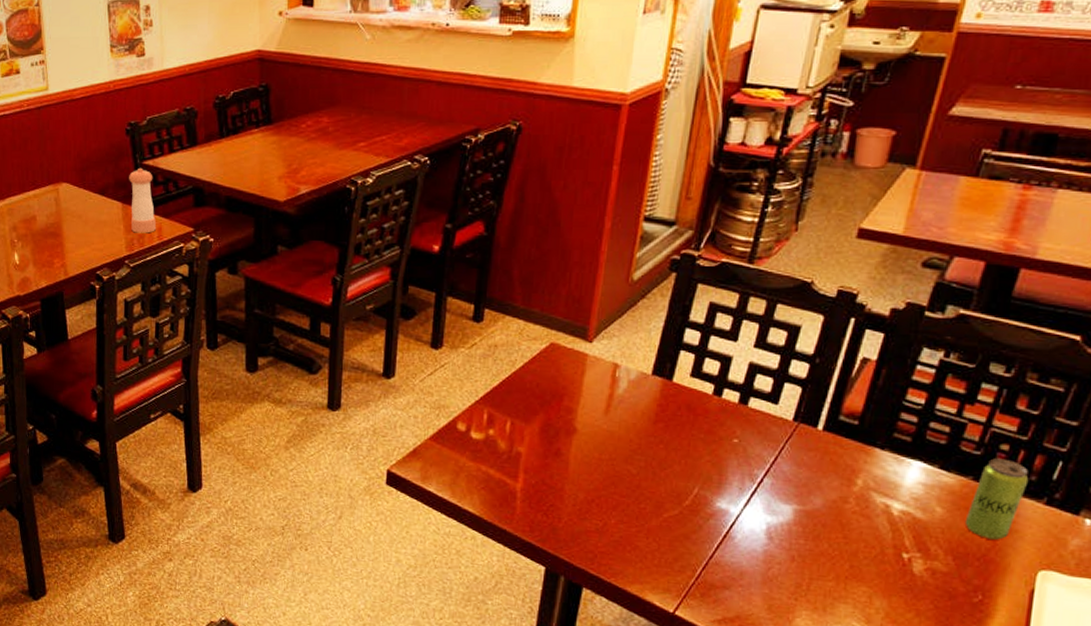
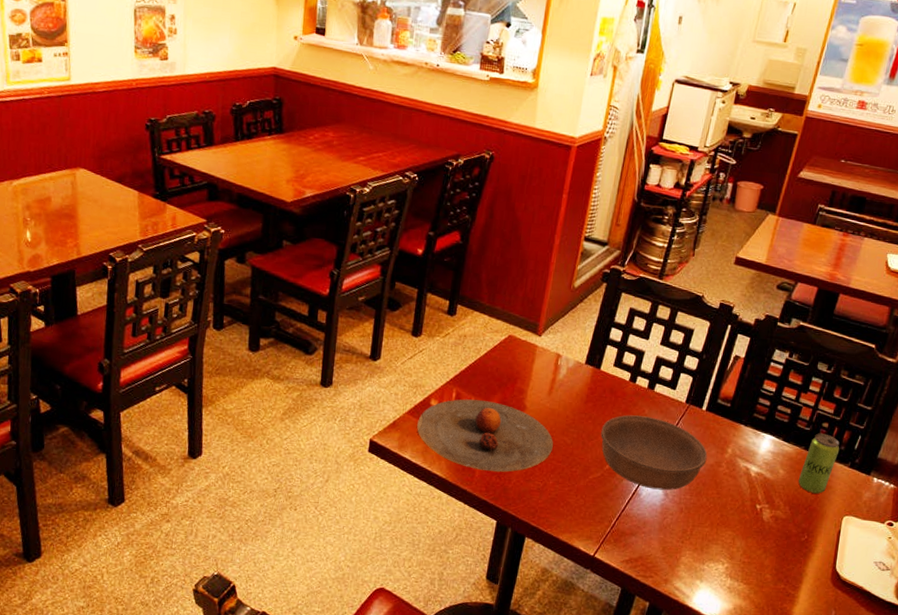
pepper shaker: present [129,167,156,233] -> none [146,161,171,221]
plate: none [442,421,614,509] -> present [417,399,553,473]
soup bowl: none [676,437,827,533] -> present [601,415,708,491]

